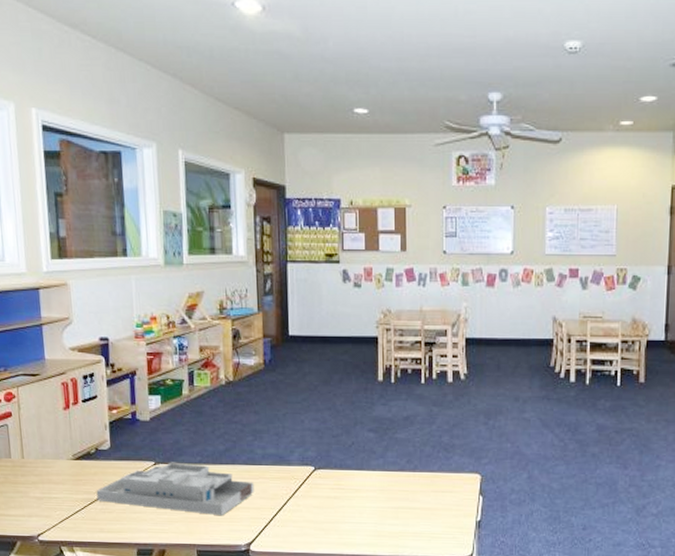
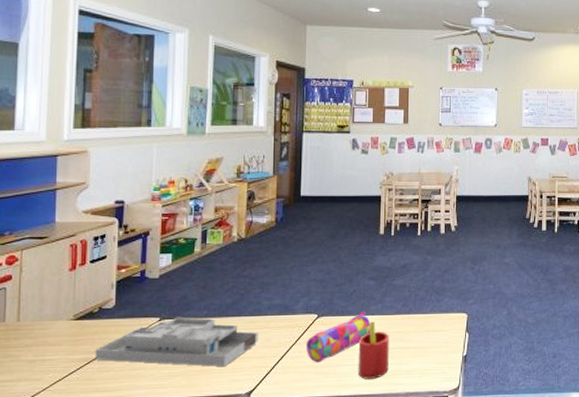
pencil case: none [303,466,373,518] -> present [305,311,371,363]
straw: none [359,478,393,539] -> present [358,322,389,379]

